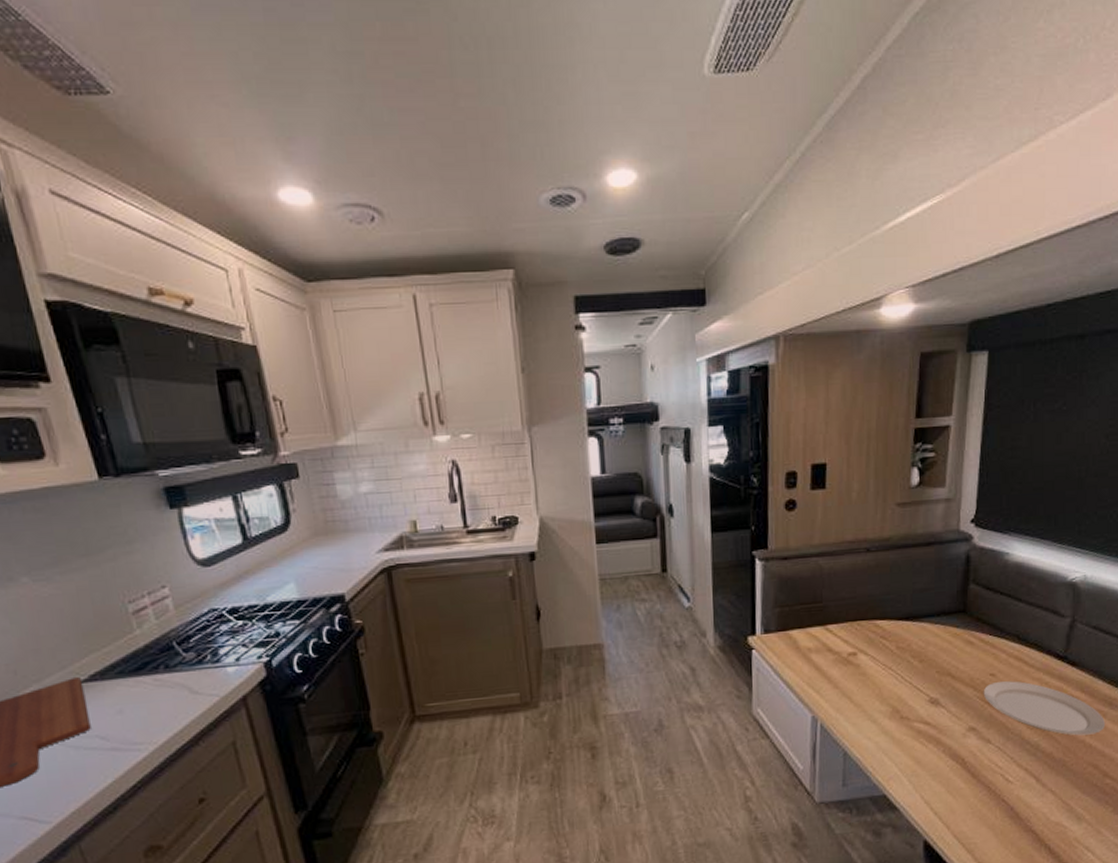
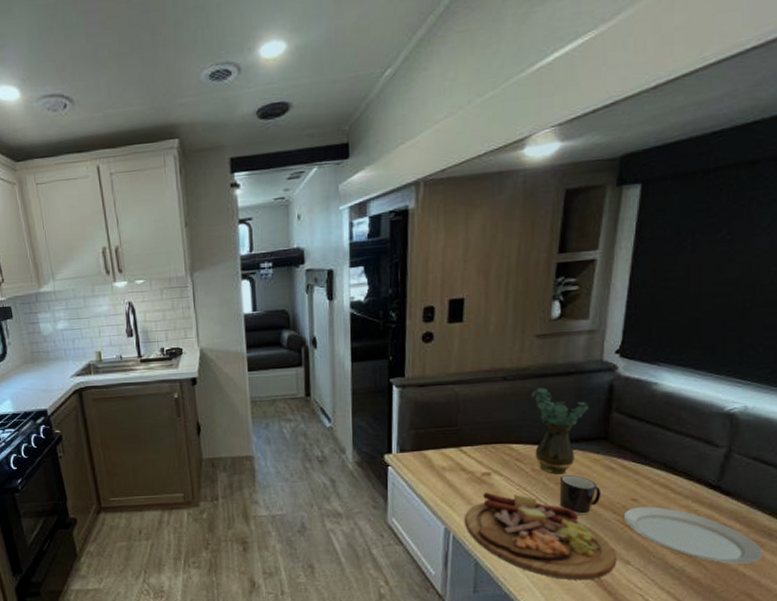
food platter: none [831,674,979,765] -> present [464,492,617,581]
vase: none [894,556,948,652] -> present [531,384,589,475]
mug: none [923,651,963,694] -> present [559,475,602,516]

